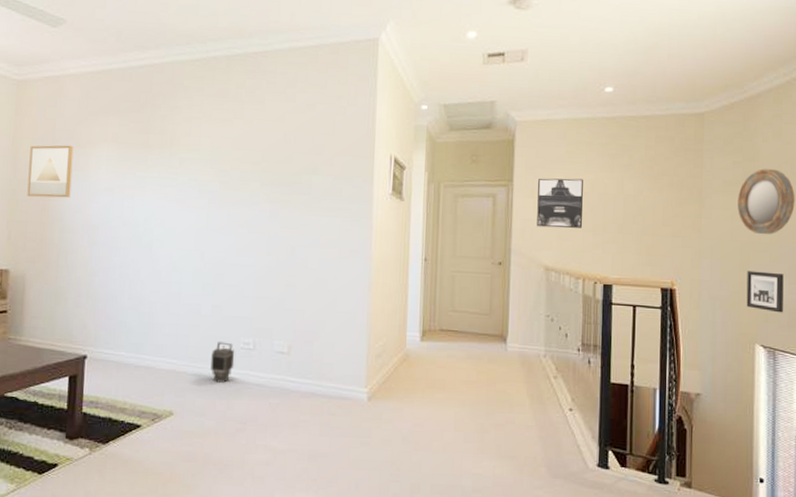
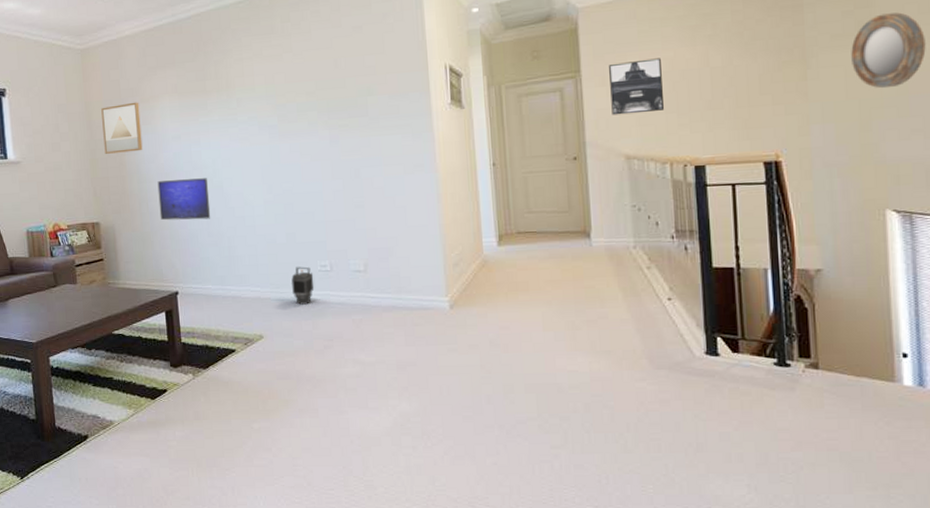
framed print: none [78,233,136,281] -> present [157,178,211,221]
wall art: present [746,271,784,313] -> none [869,128,919,173]

